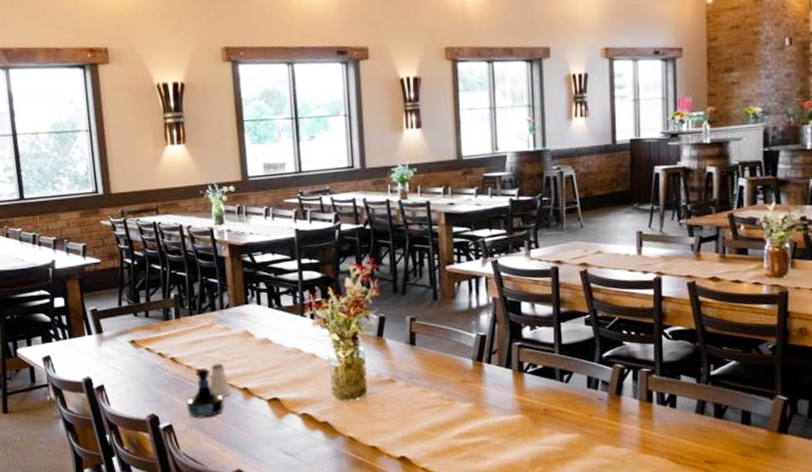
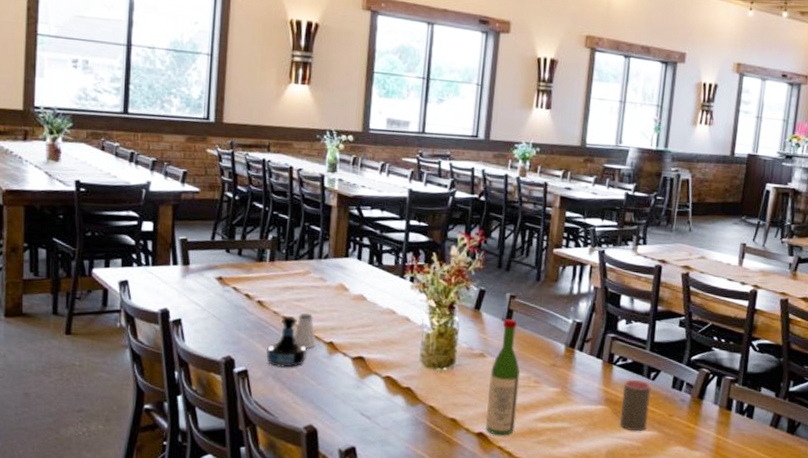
wine bottle: none [402,341,436,457] -> present [486,318,521,436]
cup: none [537,384,568,436] -> present [619,379,651,431]

